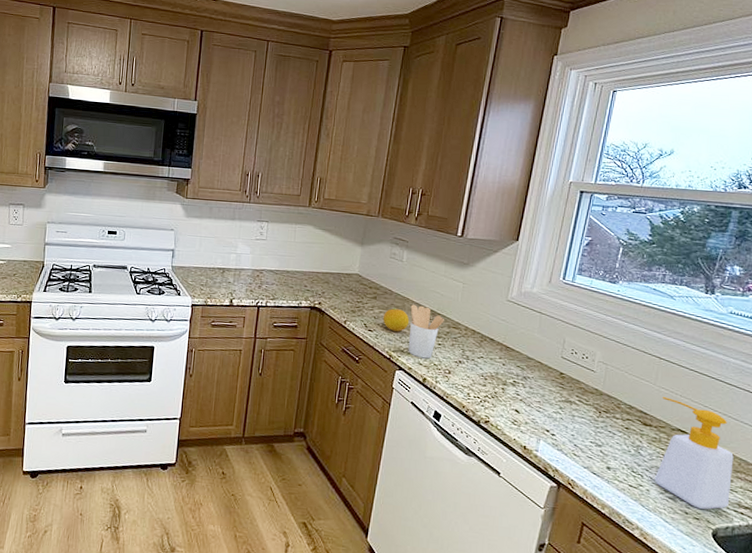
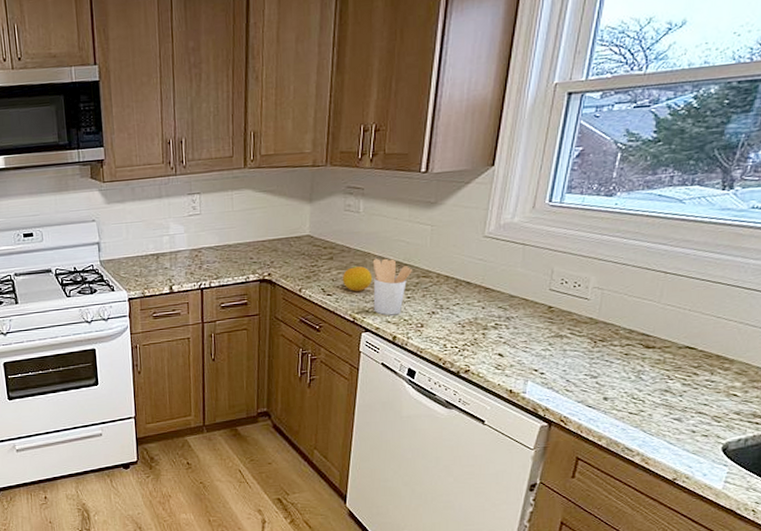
soap bottle: present [654,396,734,509] -> none [657,313,750,425]

